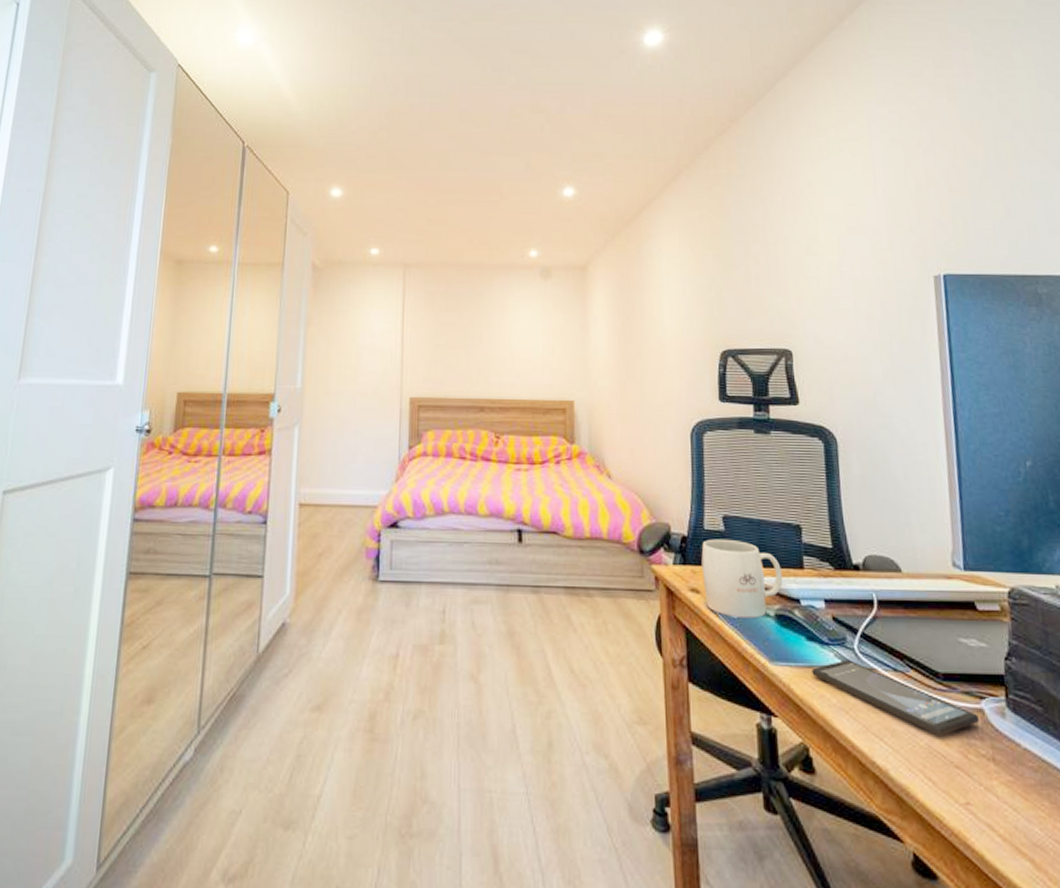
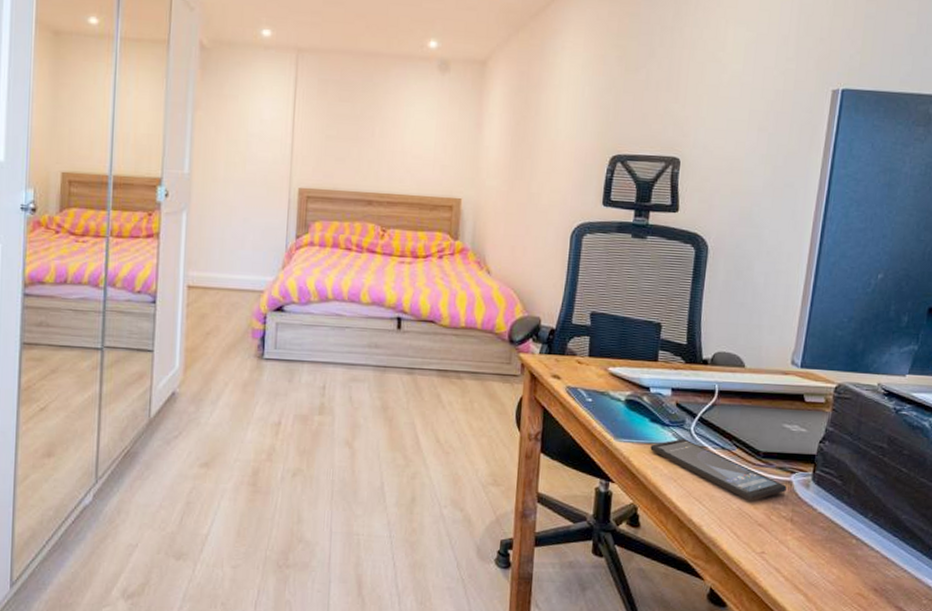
mug: present [701,539,783,620] -> none [564,332,638,403]

